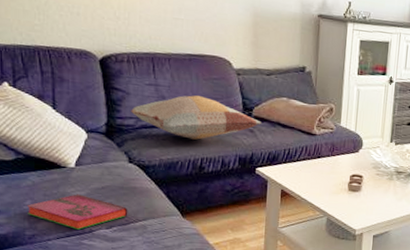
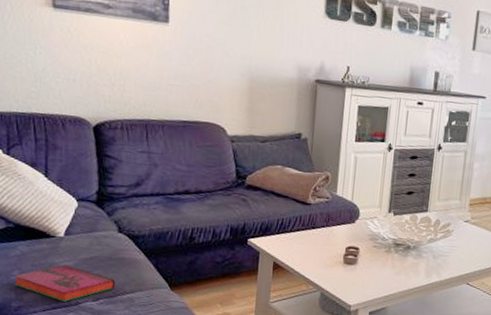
decorative pillow: present [131,95,261,140] -> none [122,163,255,209]

